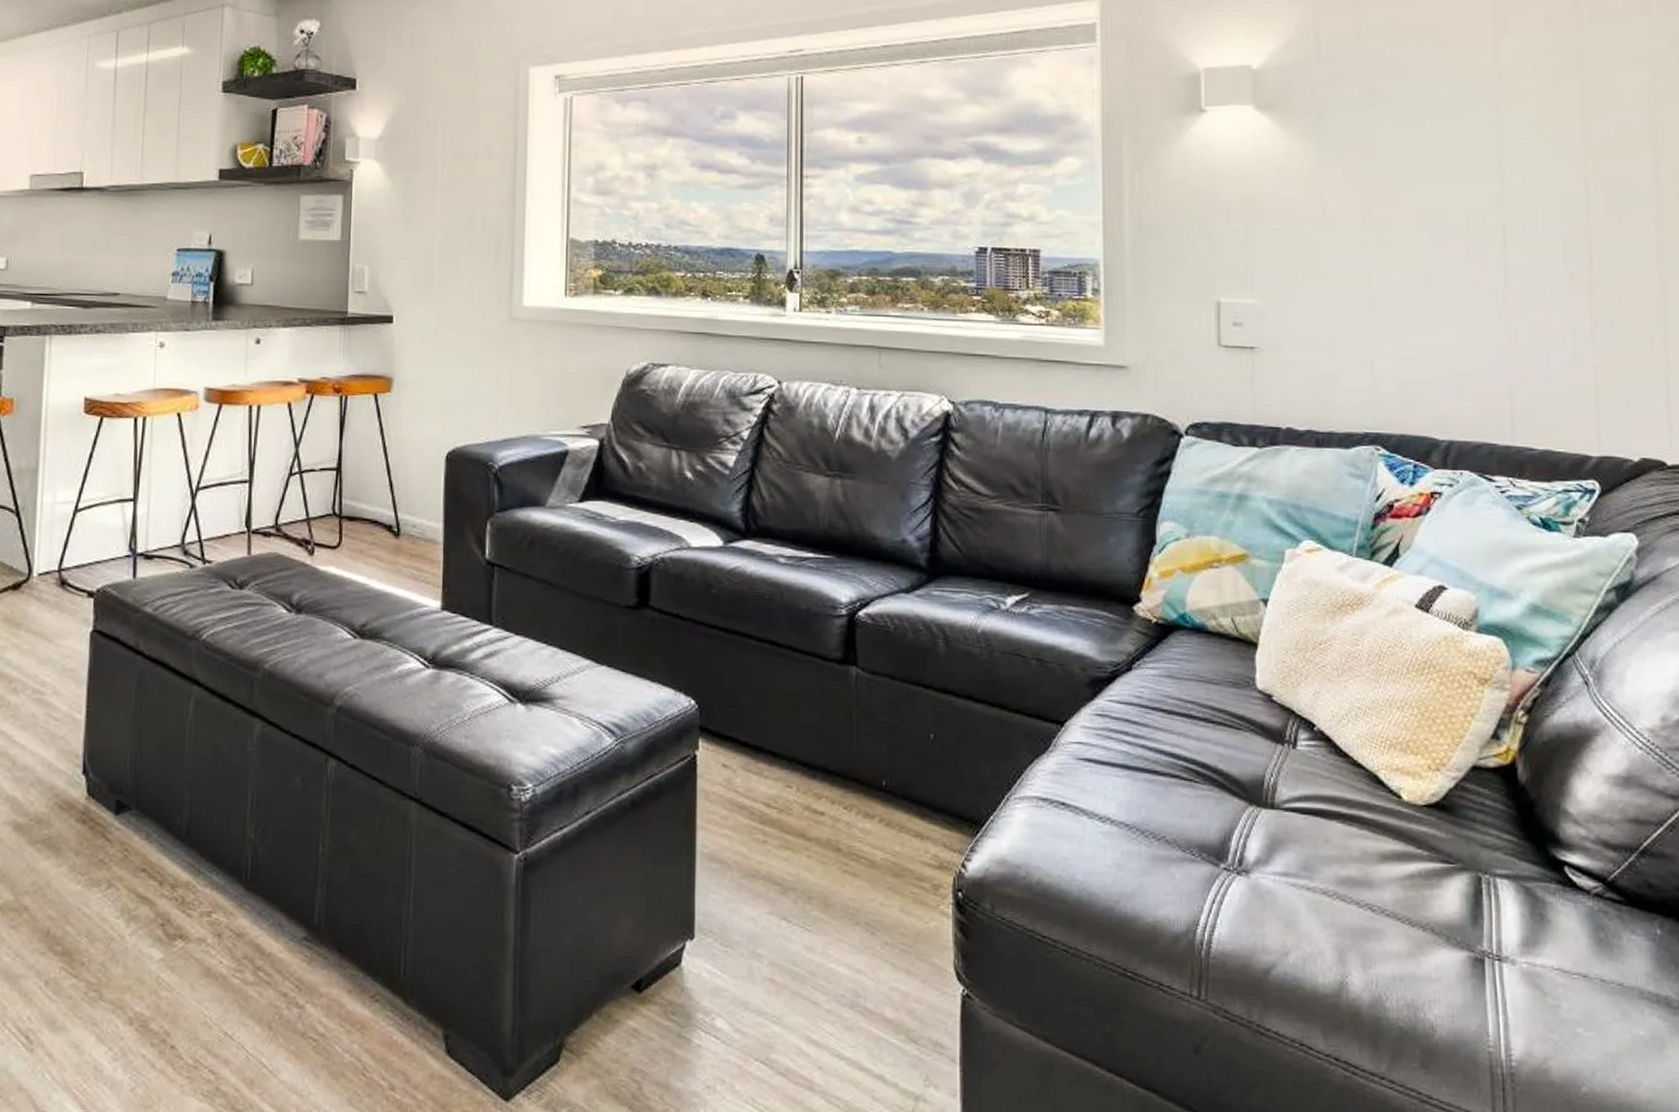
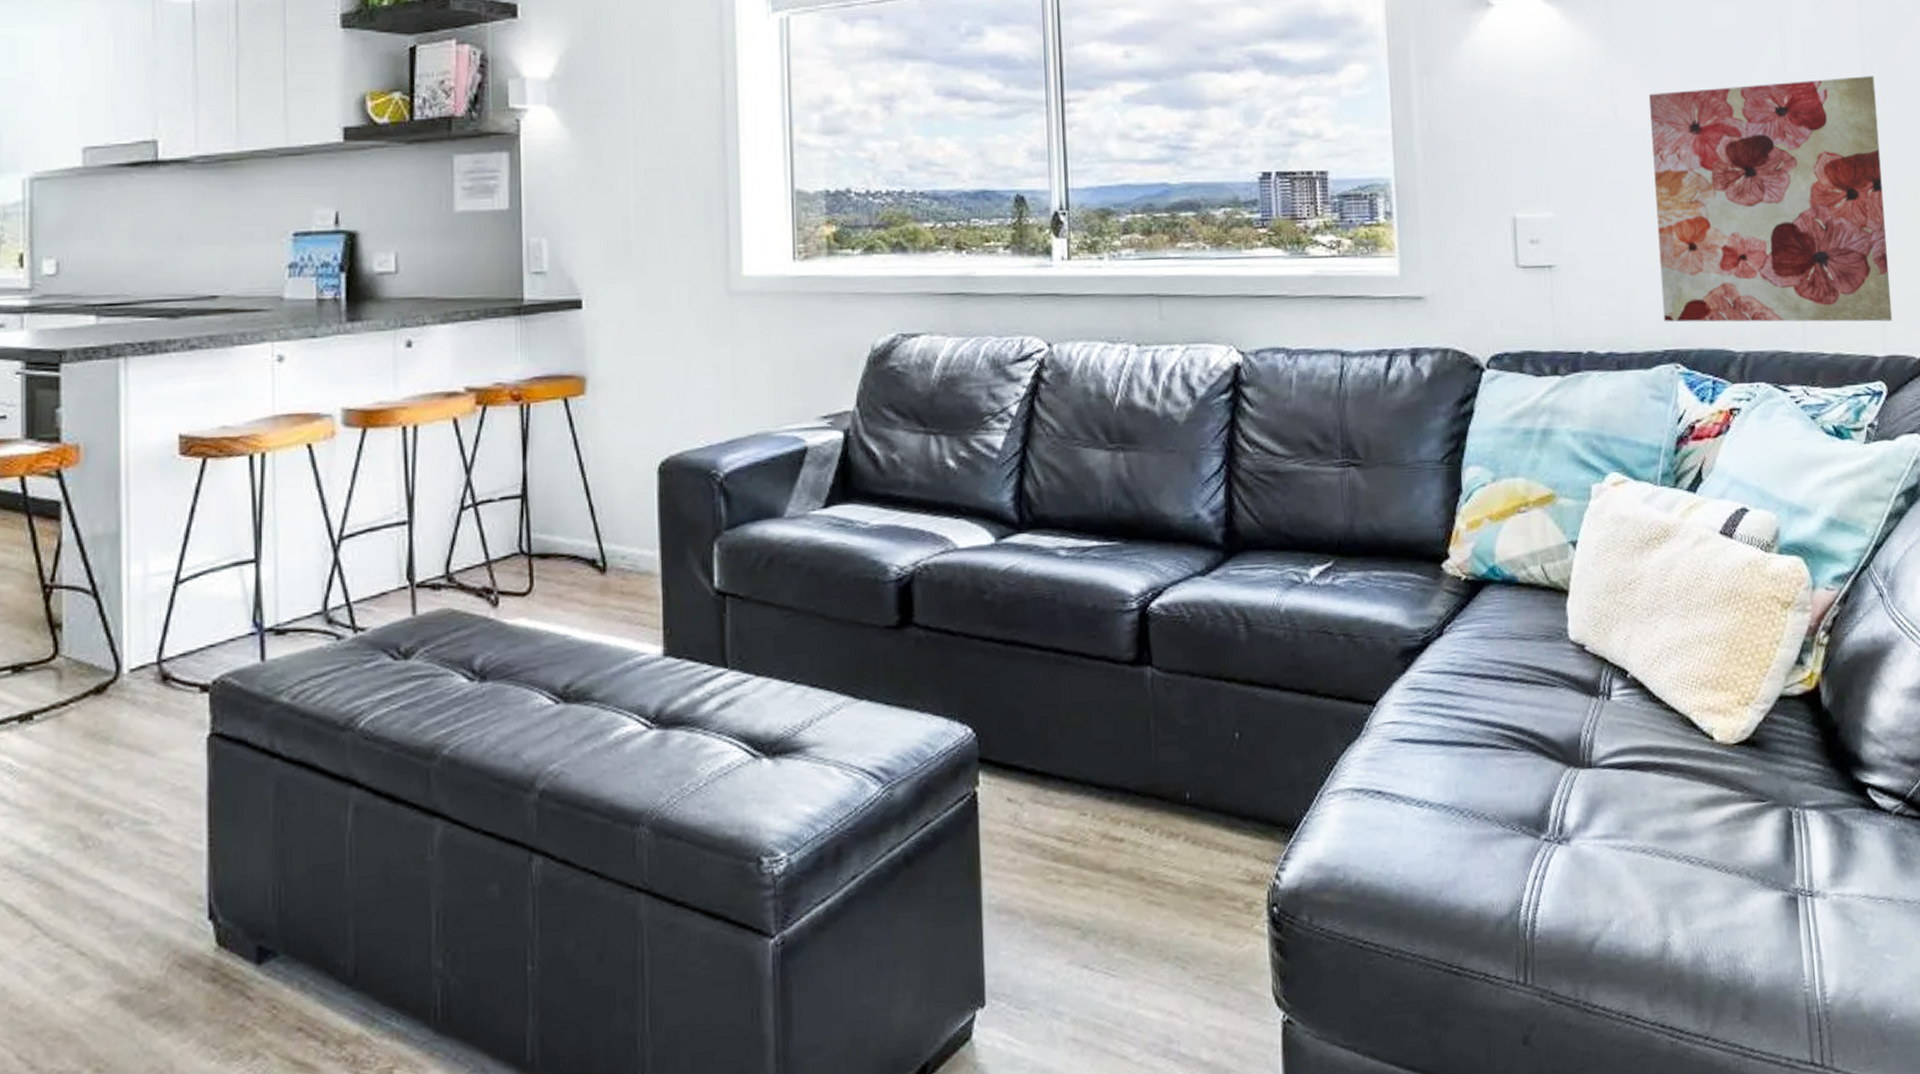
wall art: none [1359,191,1609,424] -> present [1649,76,1893,322]

